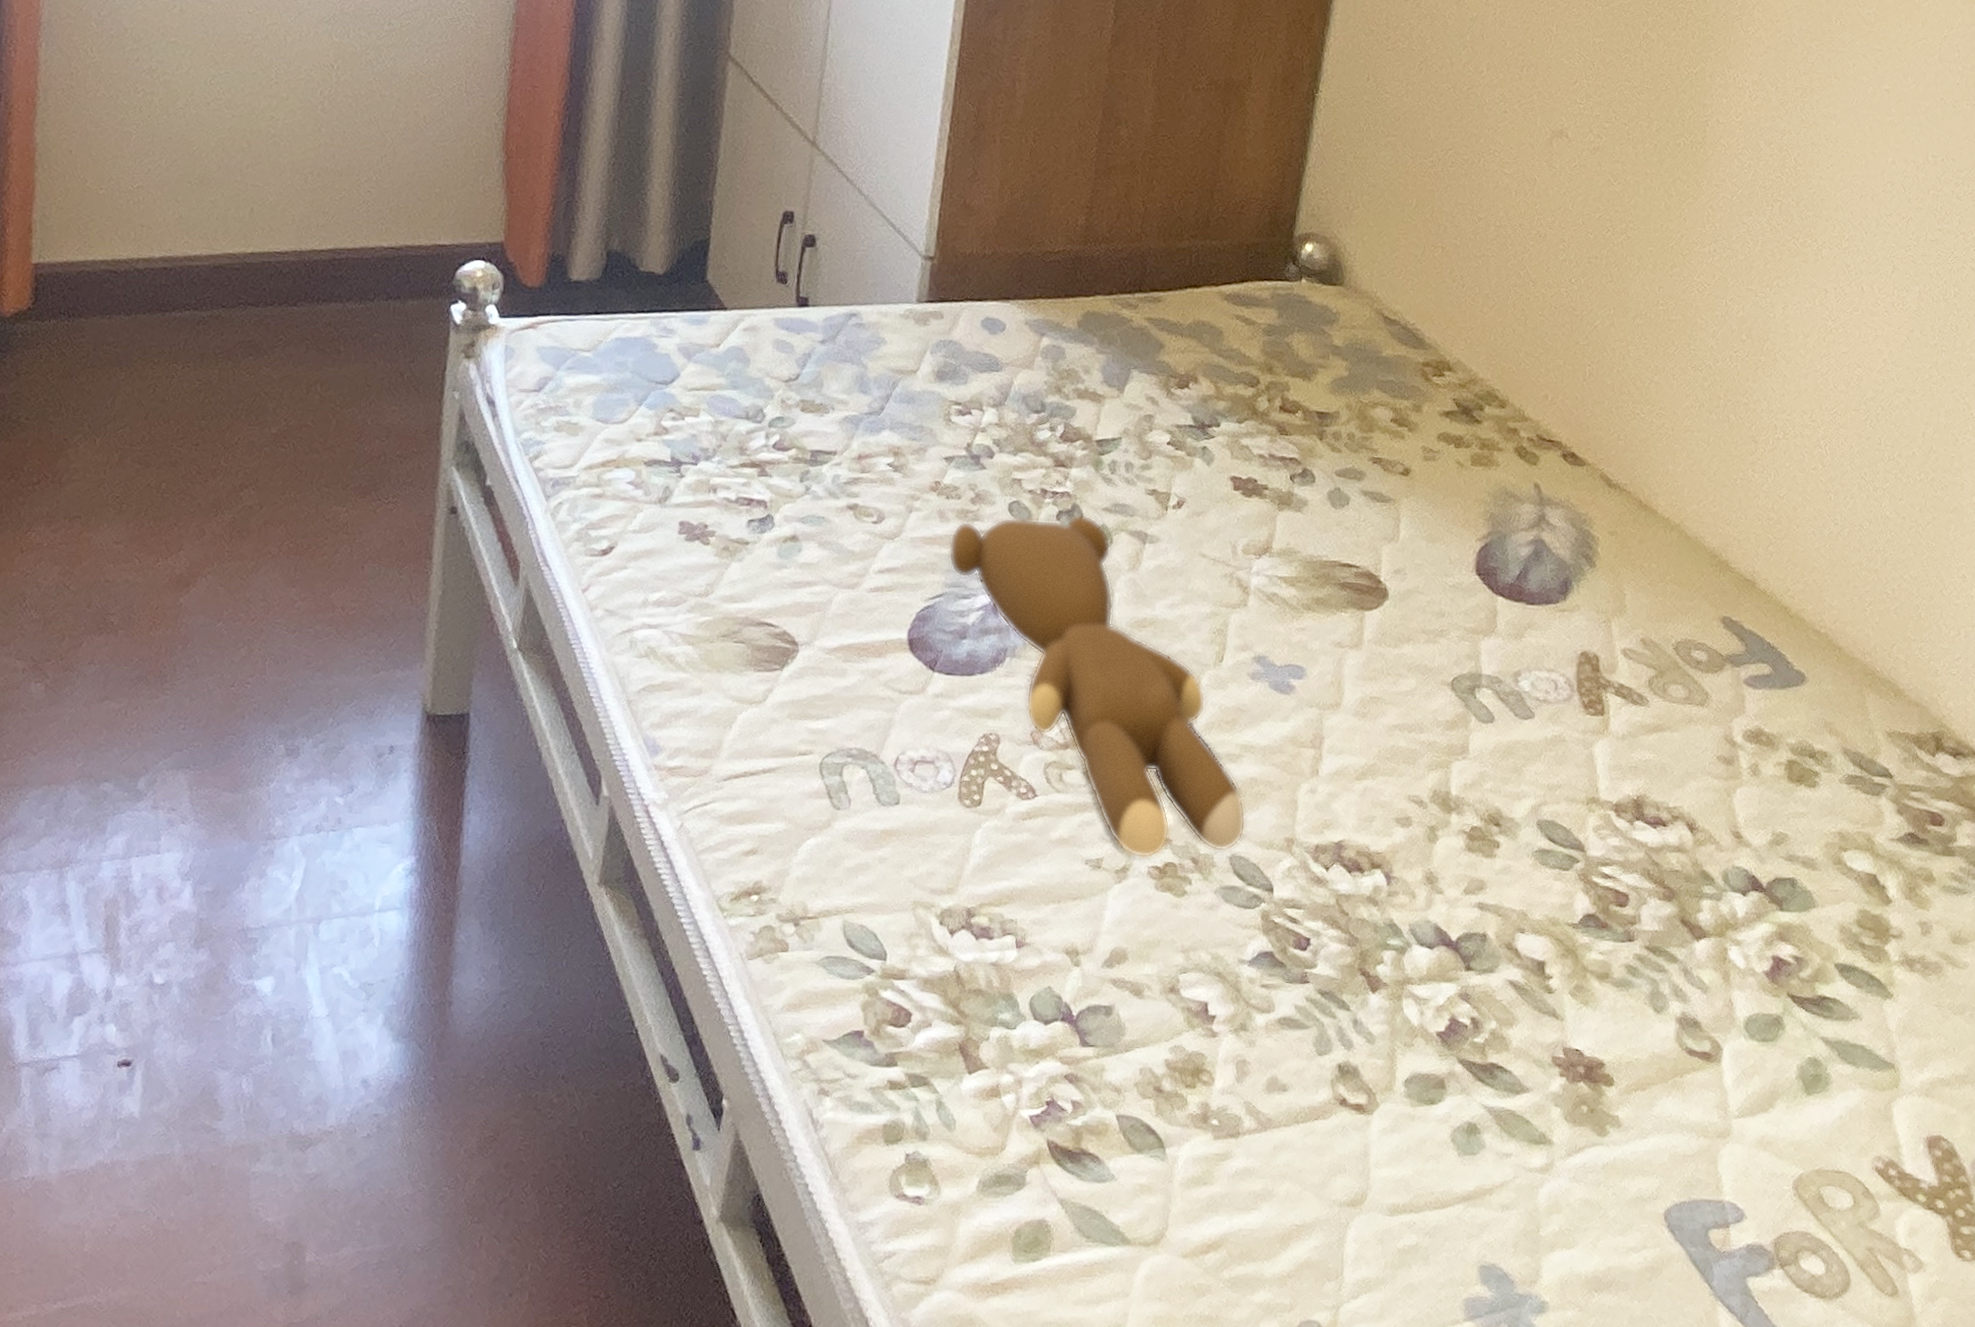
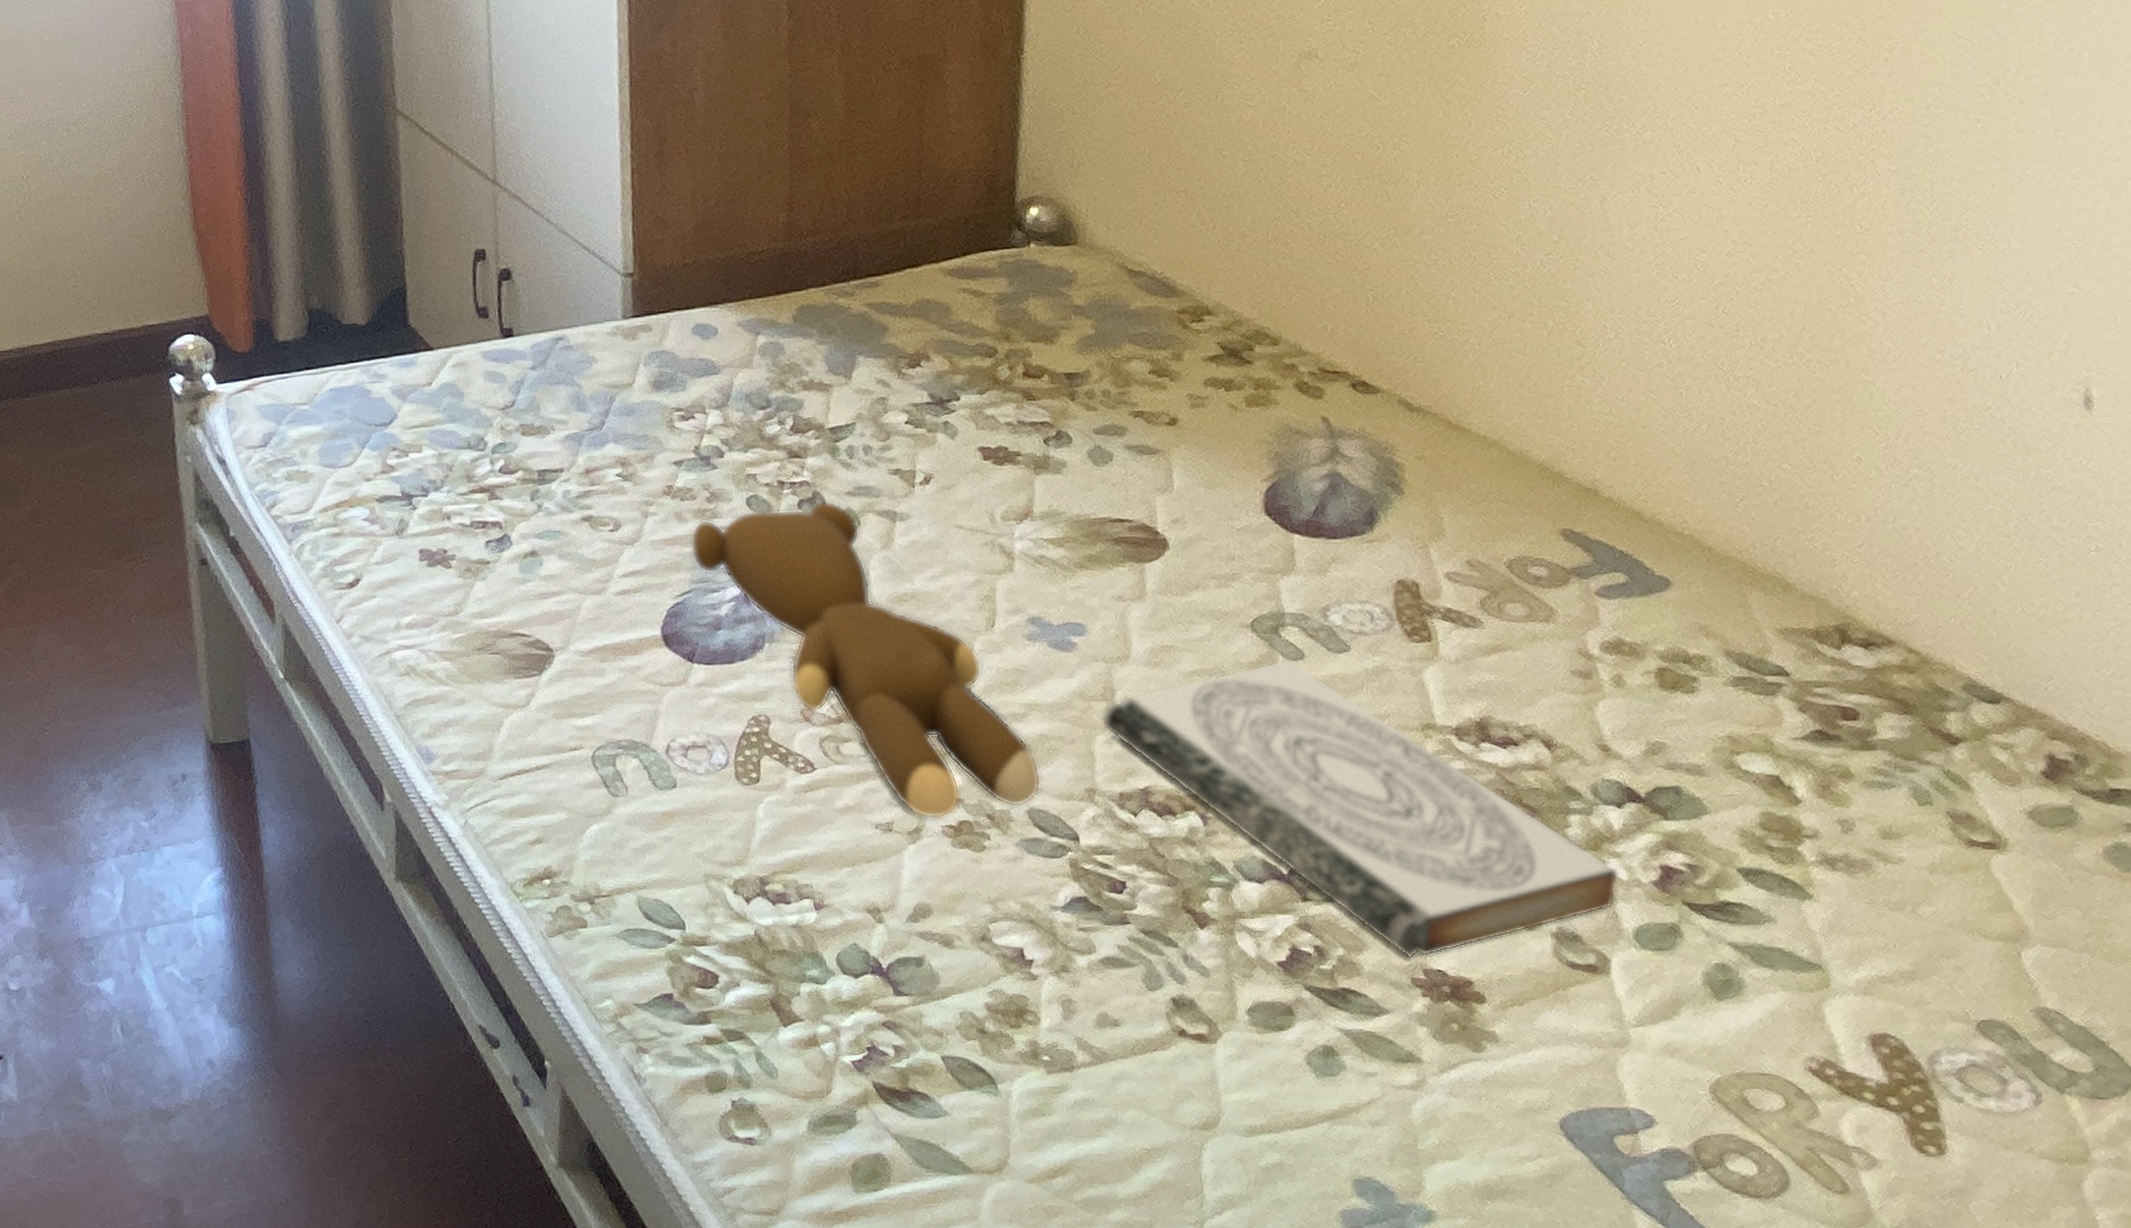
book: none [1307,720,1738,1037] -> present [1100,658,1619,959]

